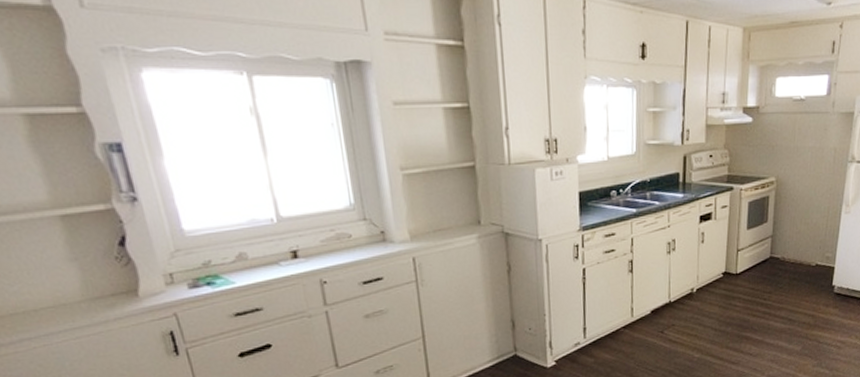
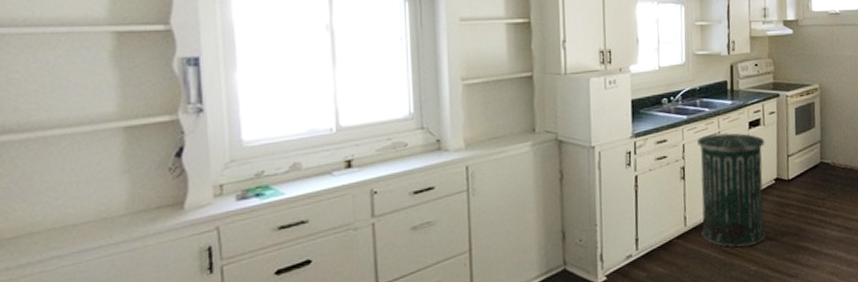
trash can: none [646,227,716,337] -> present [697,133,765,248]

